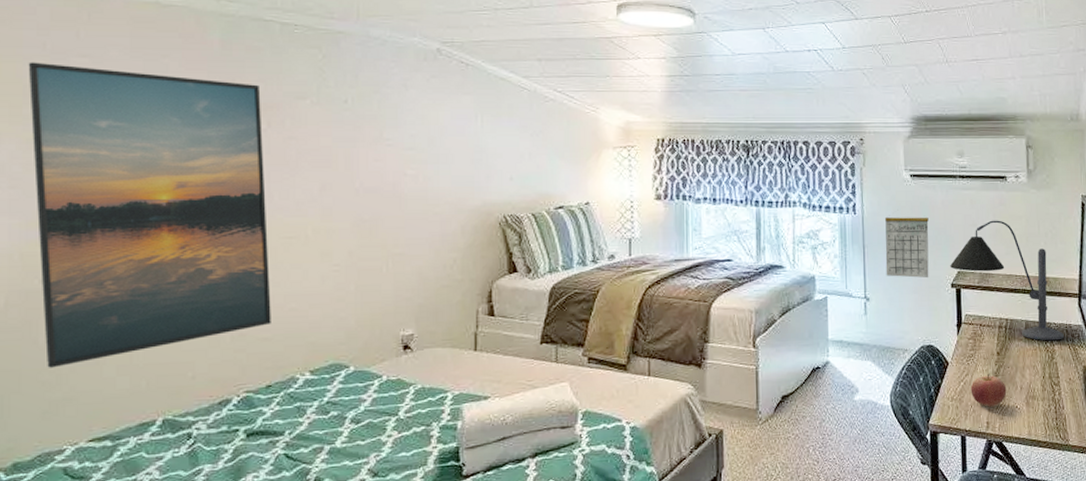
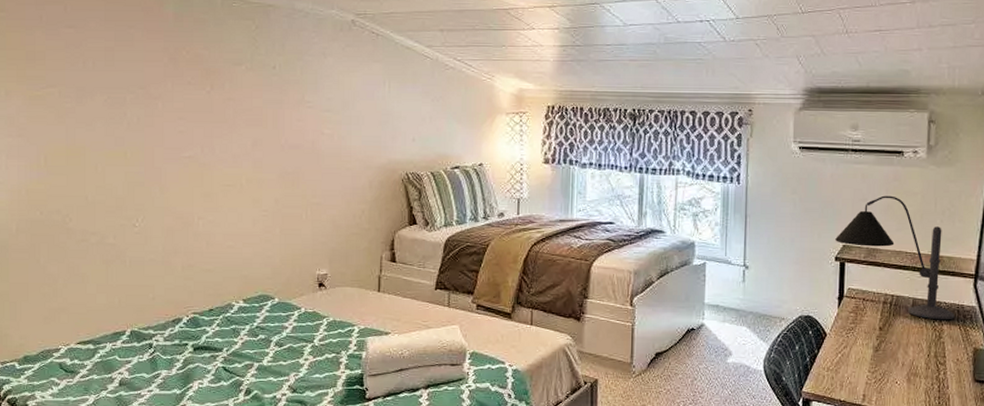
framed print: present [28,62,271,368] -> none [29,32,213,283]
calendar: present [884,216,929,279] -> none [767,187,816,250]
apple: present [970,373,1007,407] -> none [848,347,887,381]

